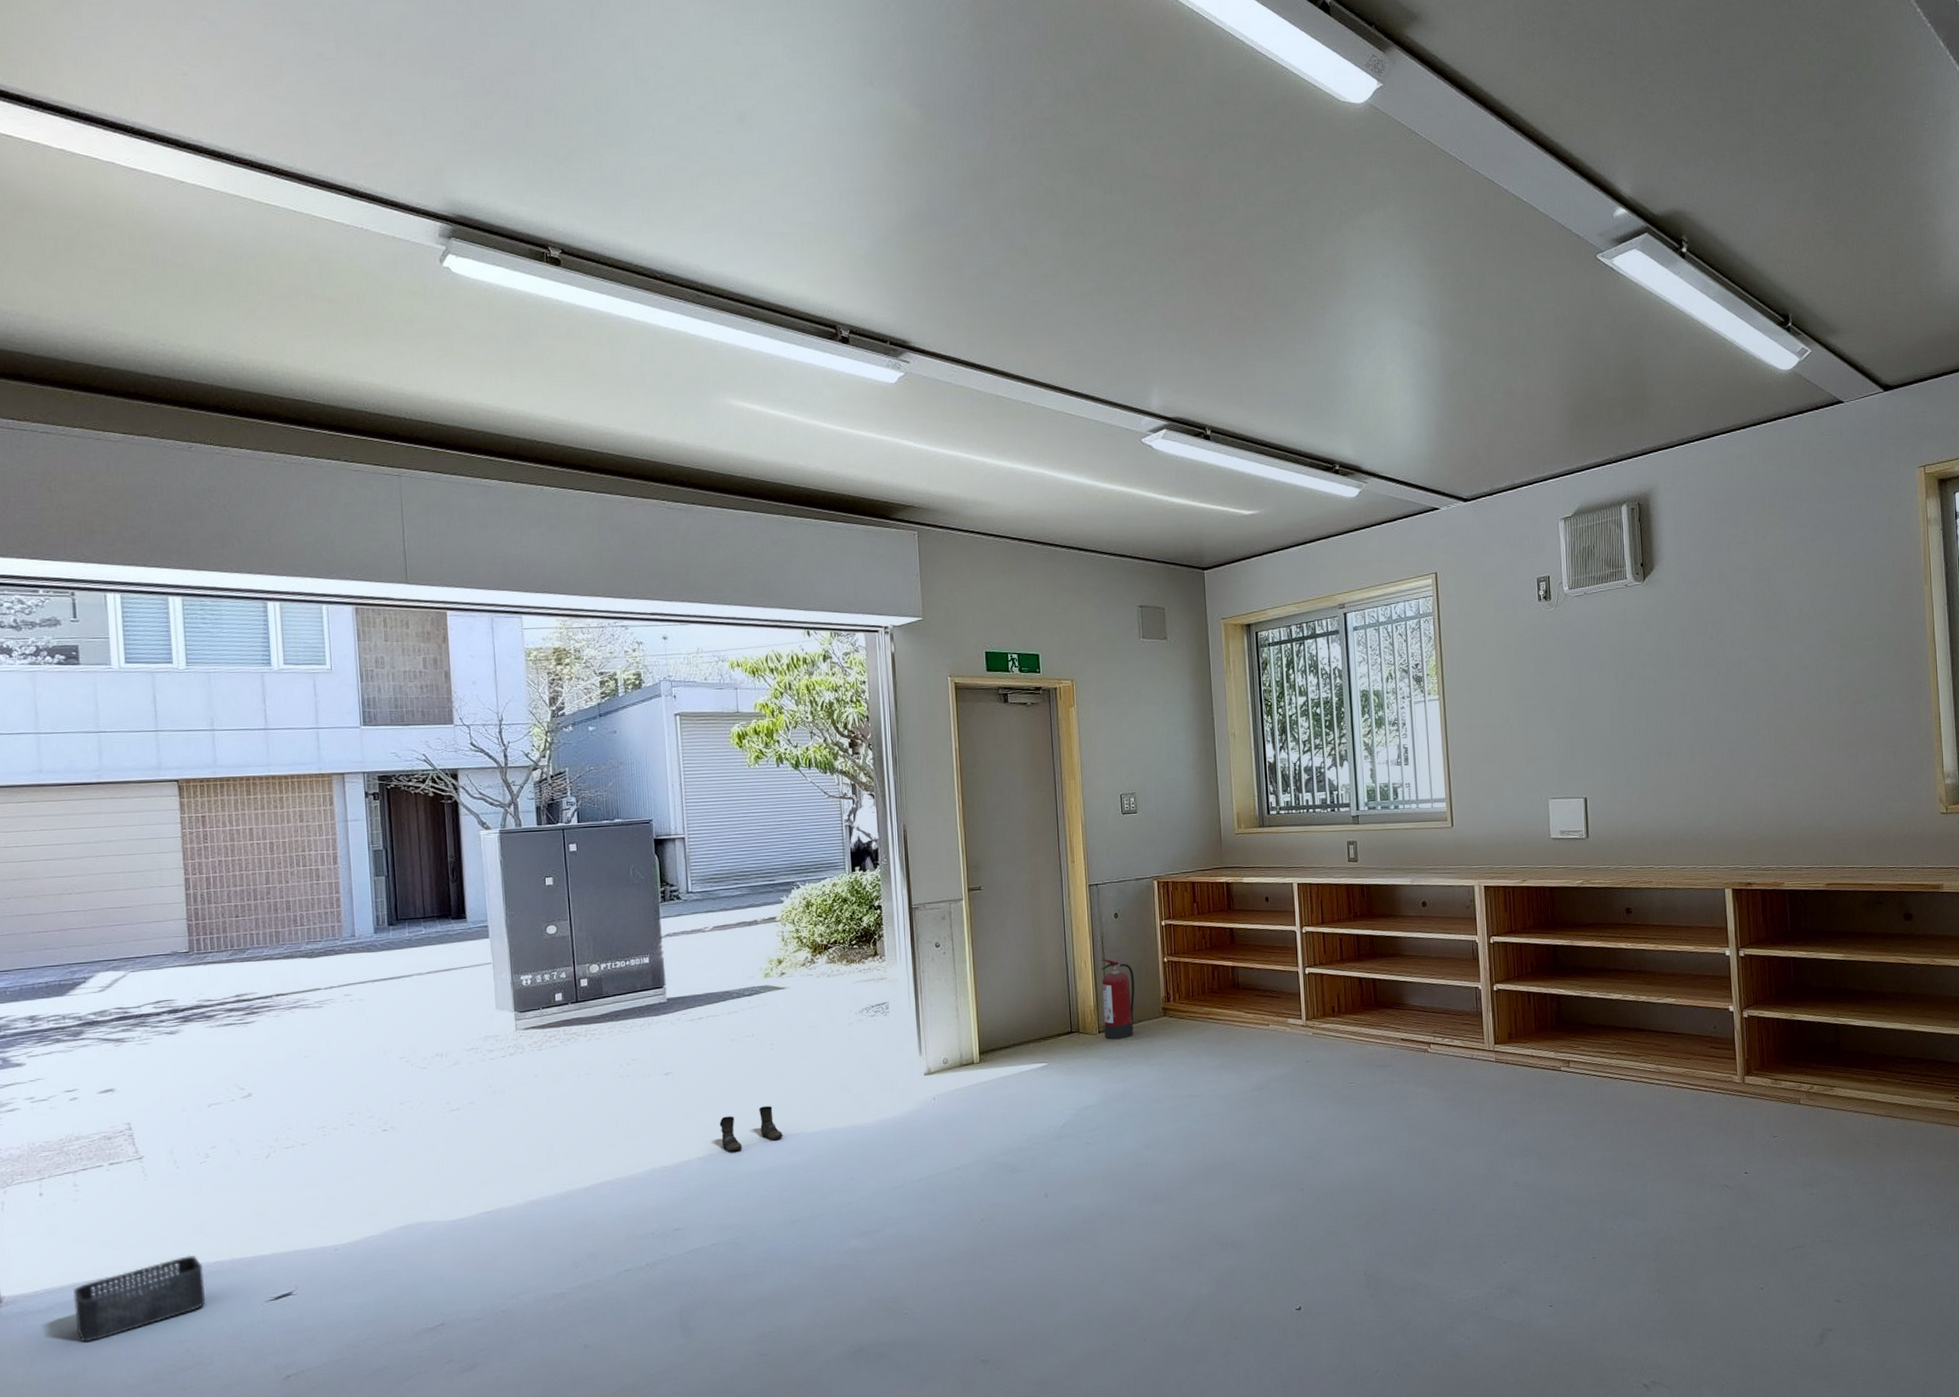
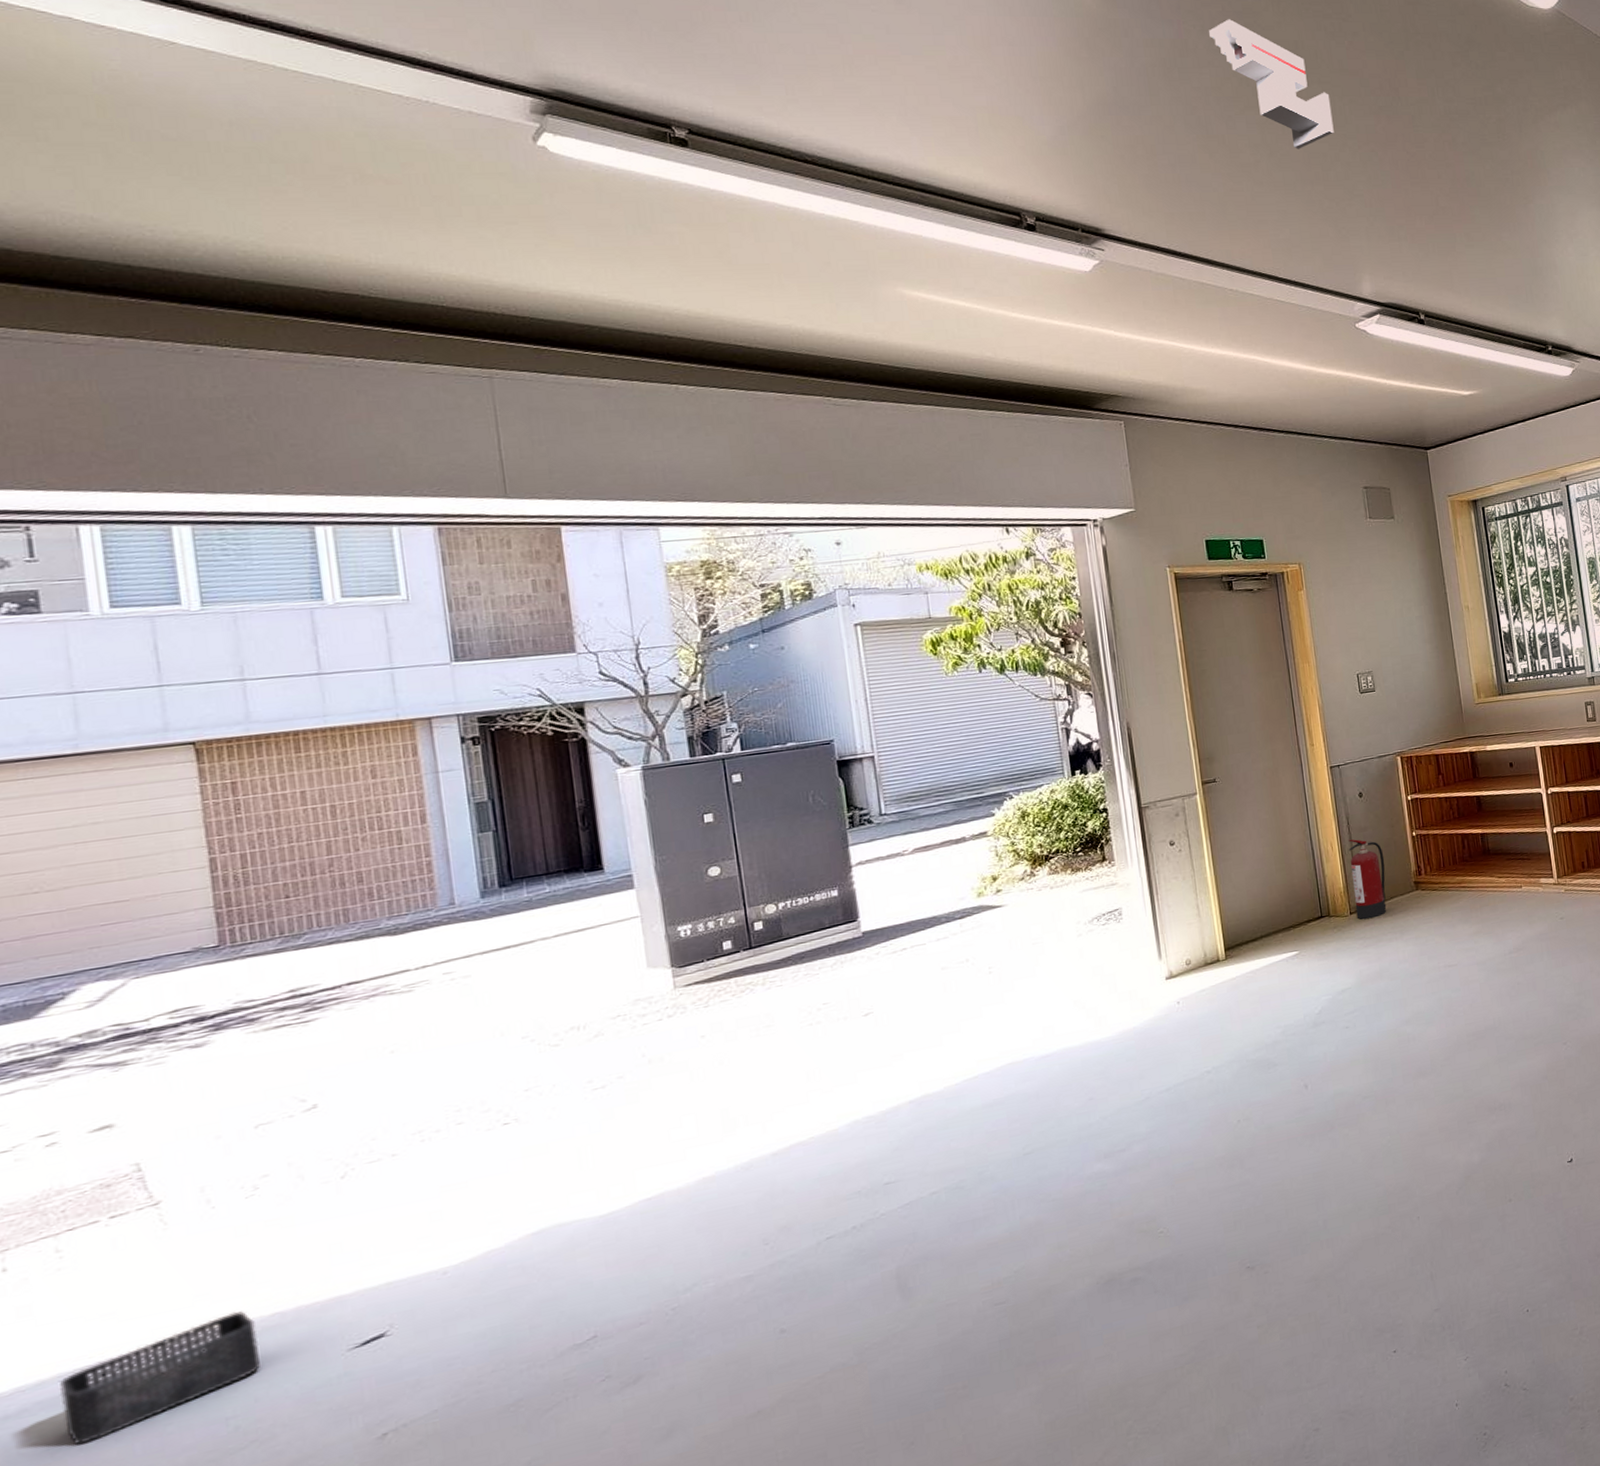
boots: present [719,1106,783,1152] -> none [932,1033,1009,1090]
security camera: none [1019,127,1133,259] -> present [1209,19,1334,149]

